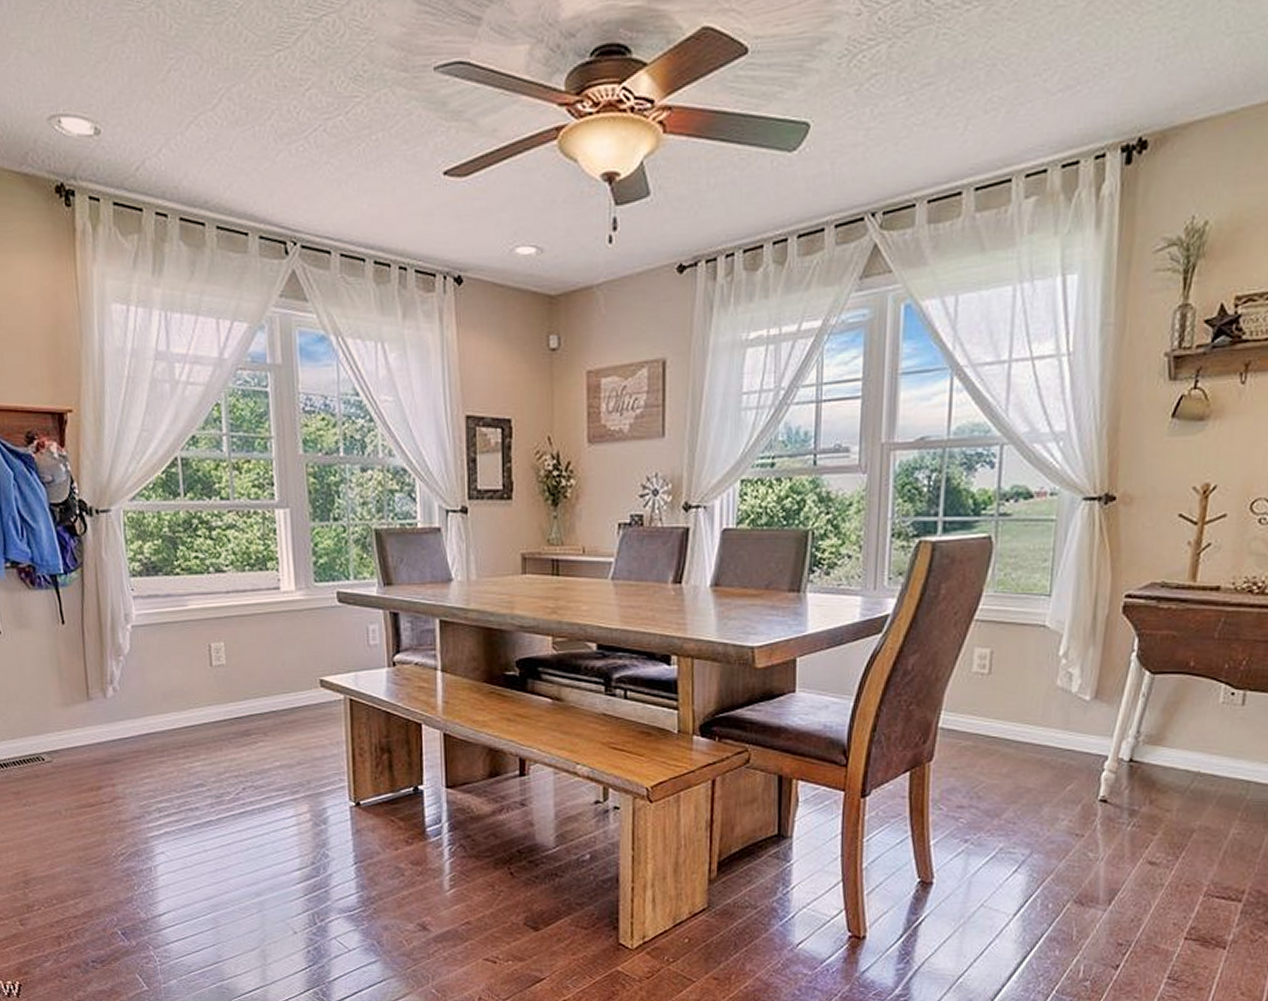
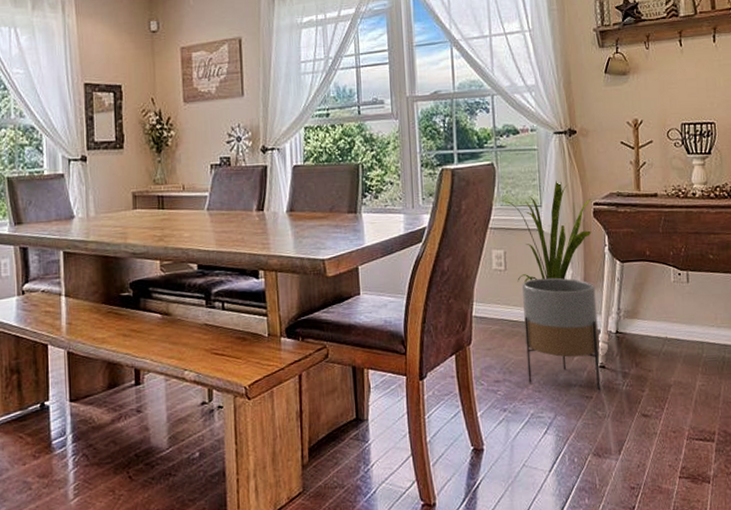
house plant: none [995,563,1126,692] -> present [501,181,593,283]
planter: none [1001,687,1110,829] -> present [522,277,601,391]

